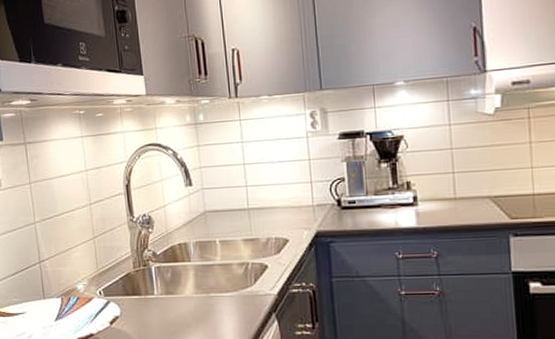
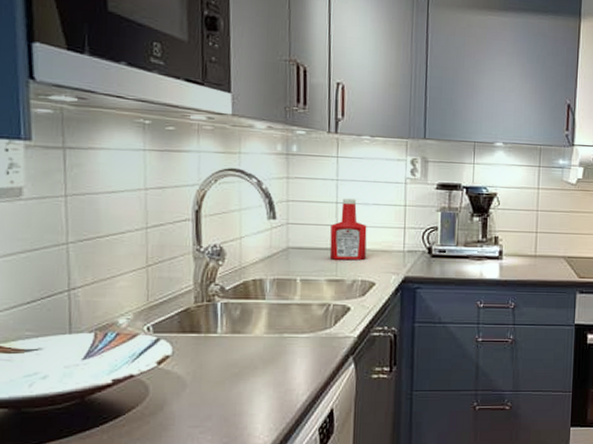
ketchup bottle: none [241,158,277,220] -> present [329,198,367,261]

